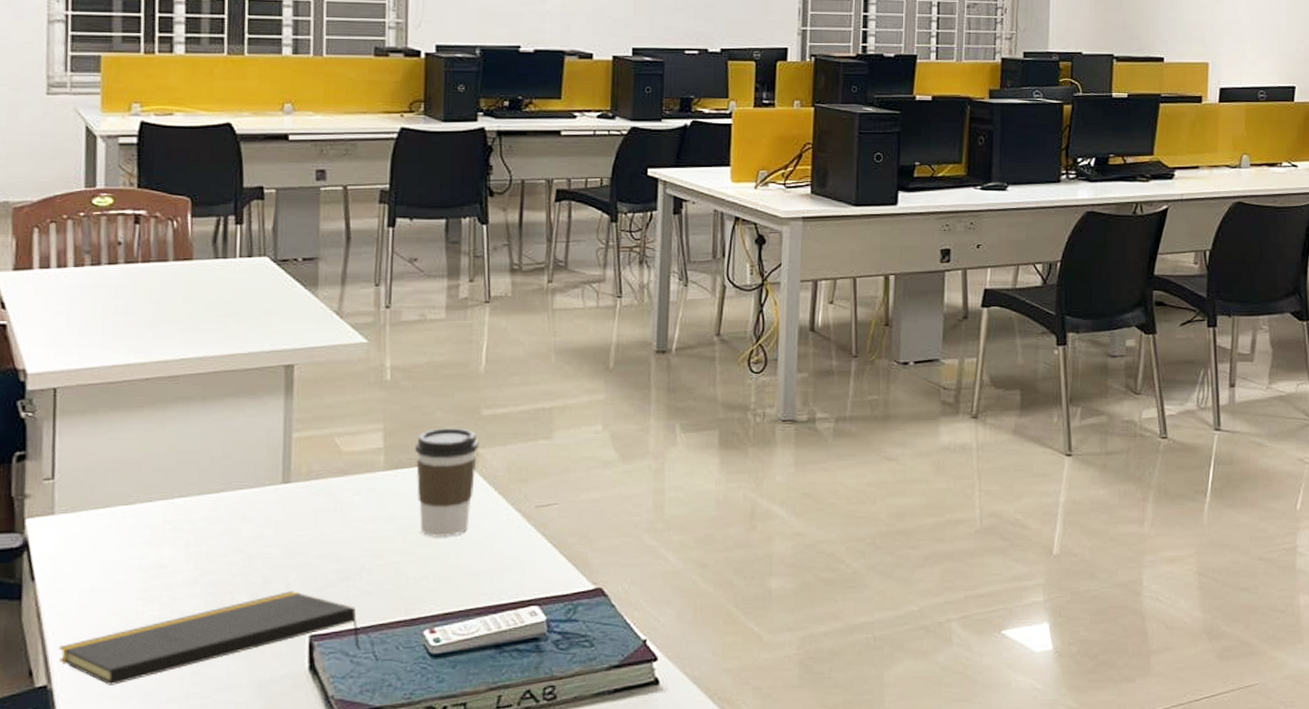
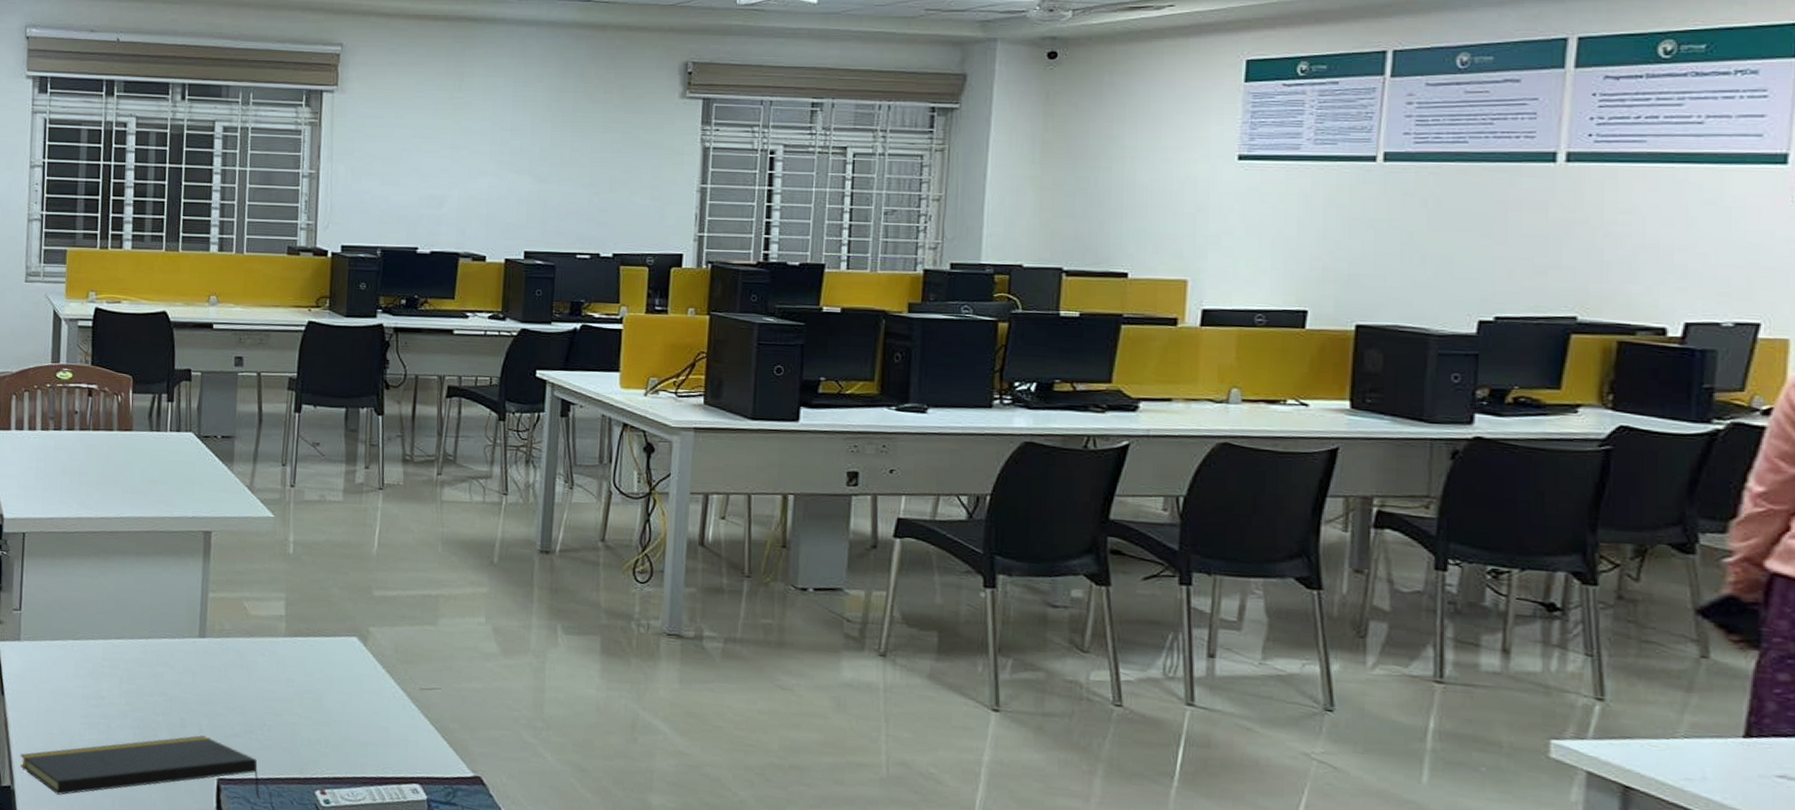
coffee cup: present [415,427,479,538] -> none [312,603,370,707]

